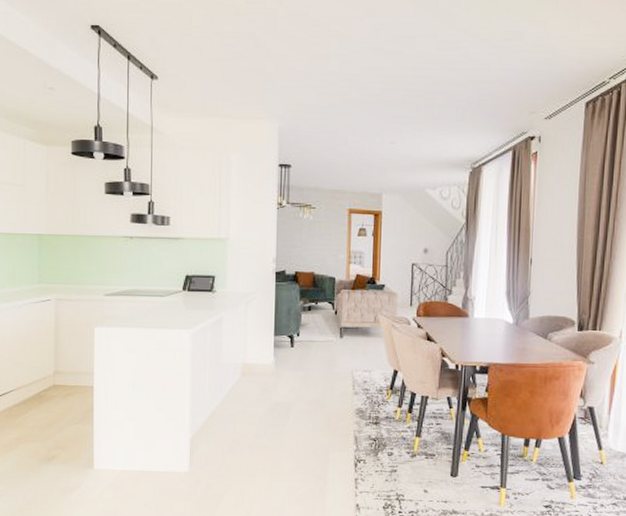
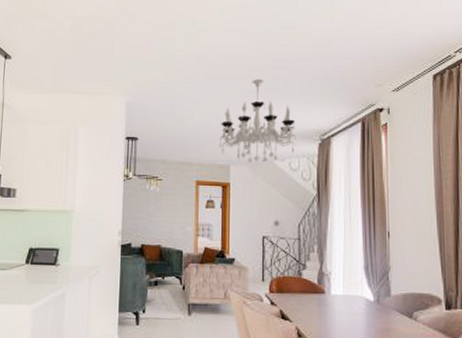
chandelier: none [372,104,449,191] -> present [219,79,297,163]

